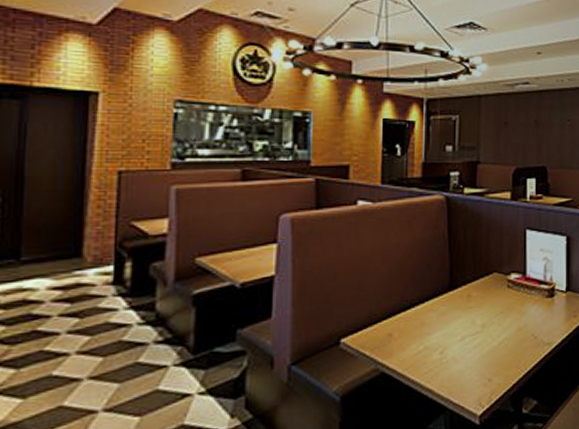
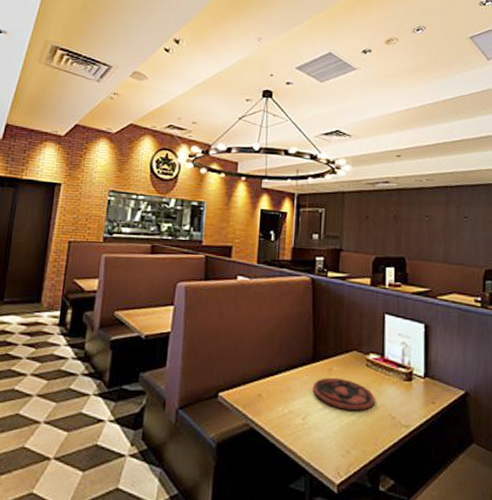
plate: none [450,303,517,337] -> present [312,377,375,411]

